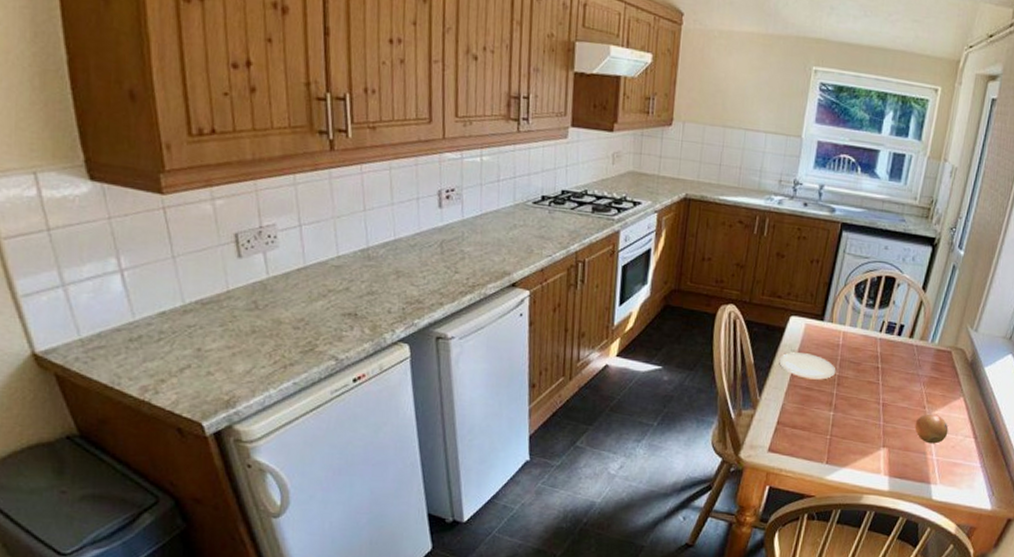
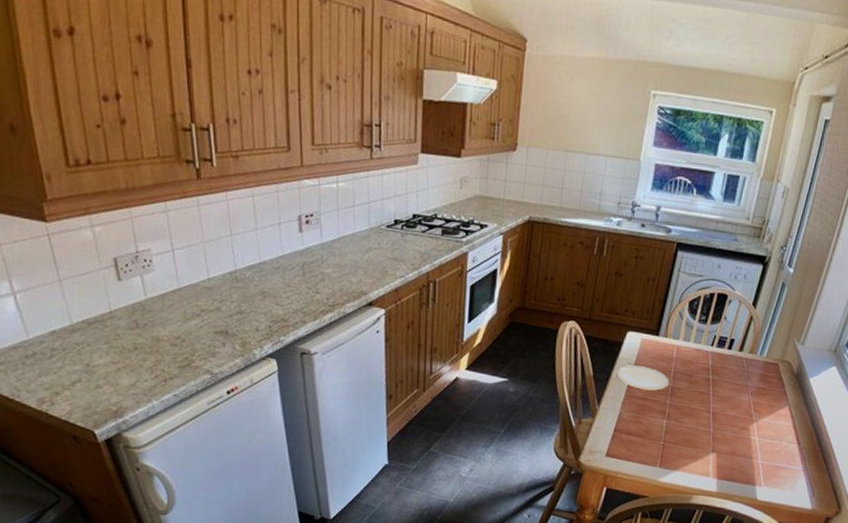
fruit: present [914,413,949,444] -> none [742,421,774,449]

